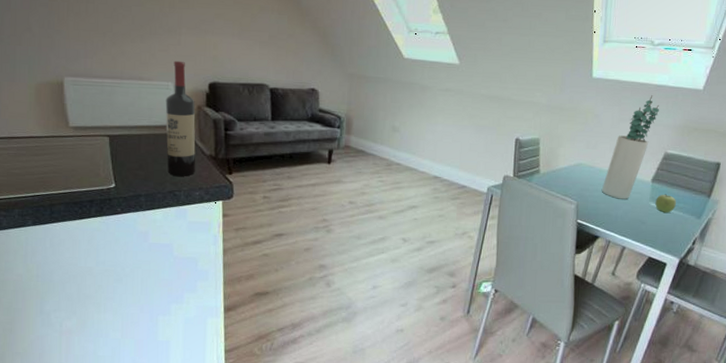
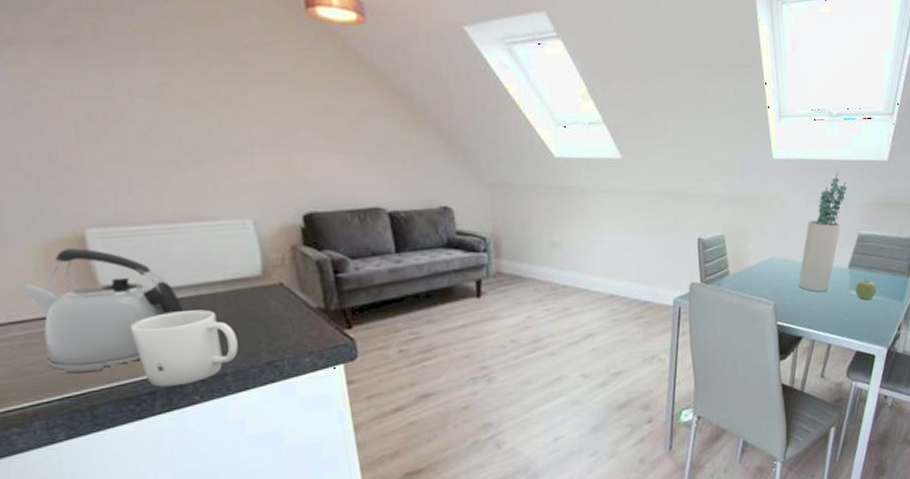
kettle: none [16,90,119,180] -> present [16,248,184,374]
mug: none [83,144,152,199] -> present [131,309,238,387]
wine bottle: present [165,60,196,176] -> none [244,189,301,342]

